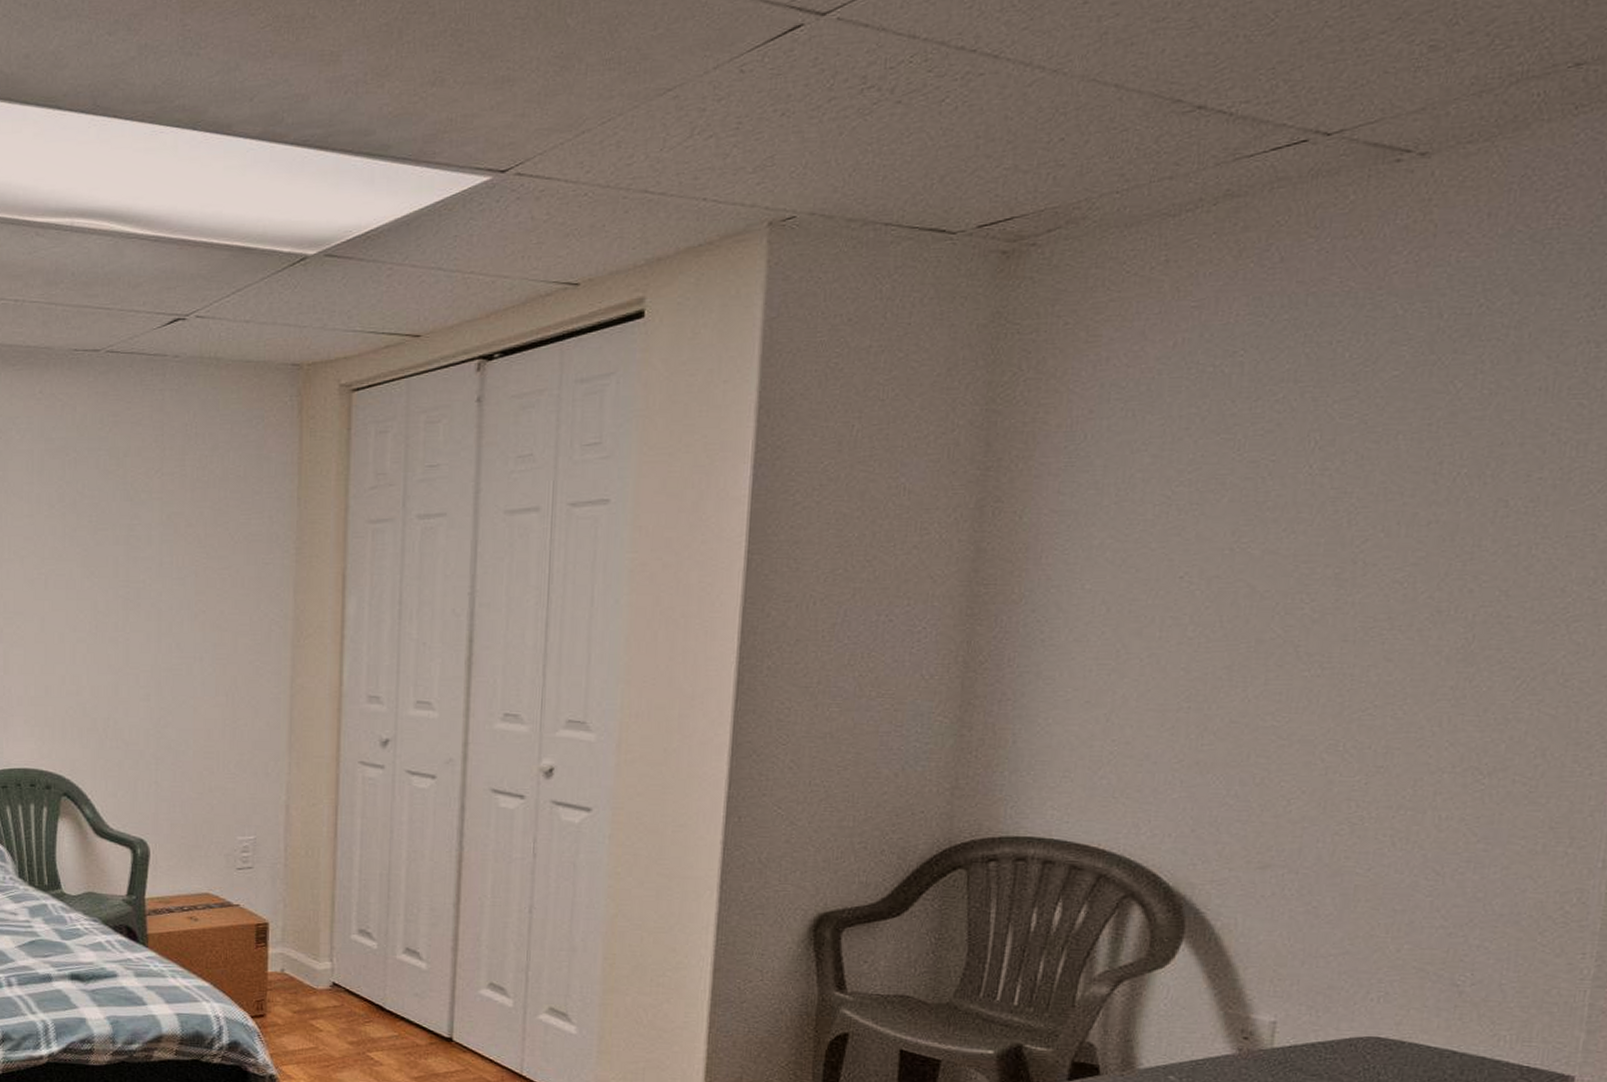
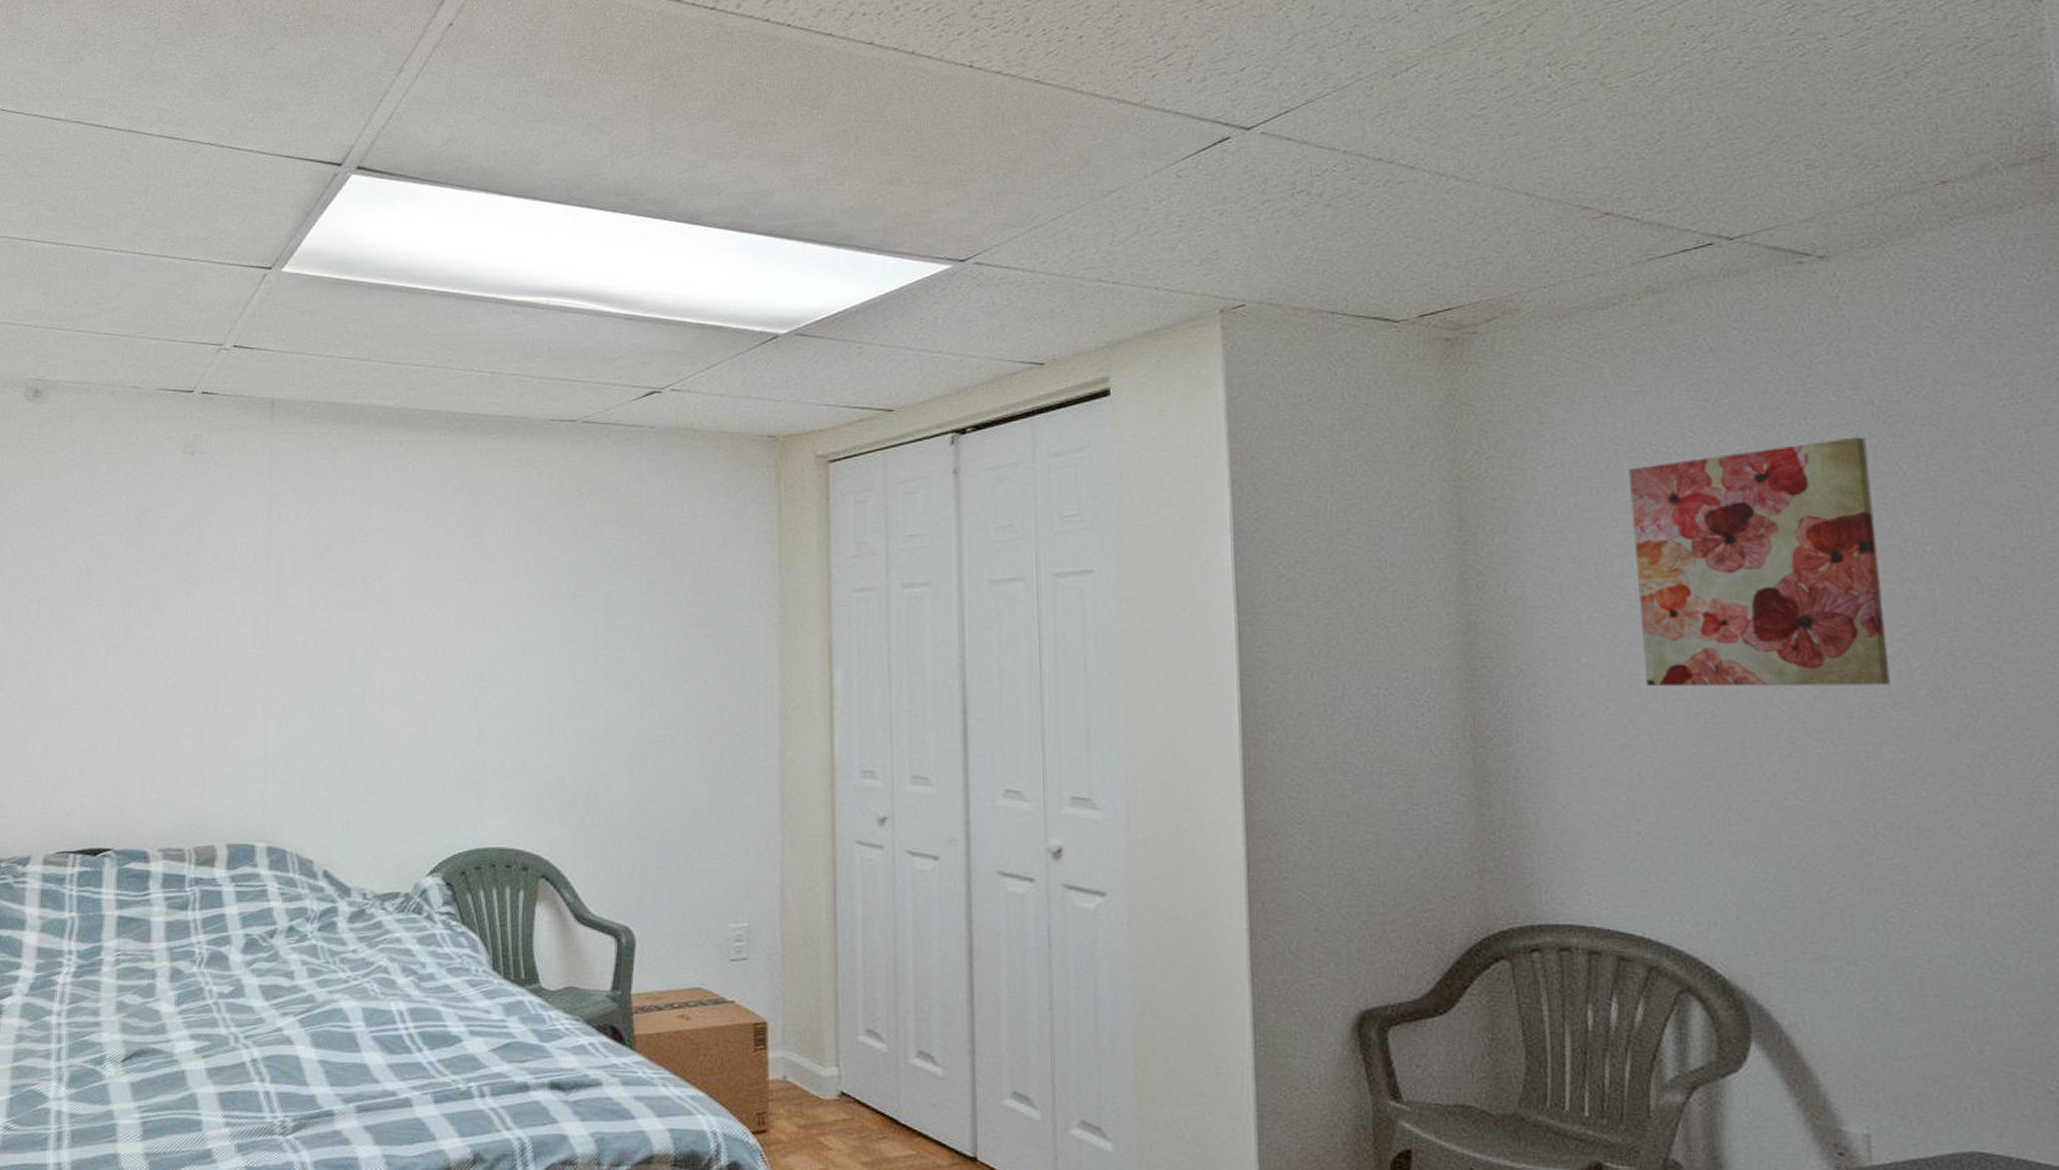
wall art: none [1147,353,1425,611] -> present [1628,437,1891,686]

